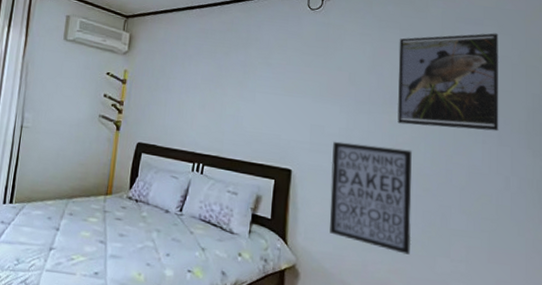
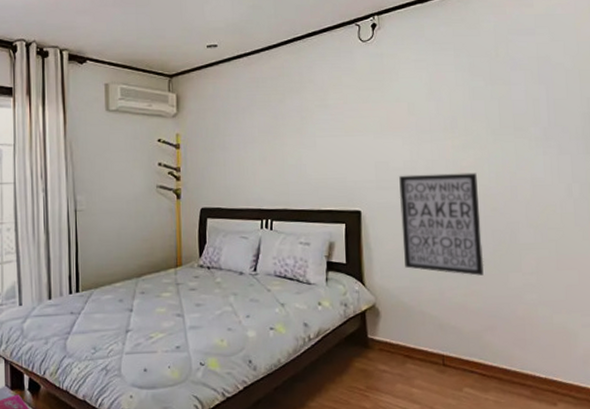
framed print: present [397,33,499,132] -> none [454,41,558,148]

